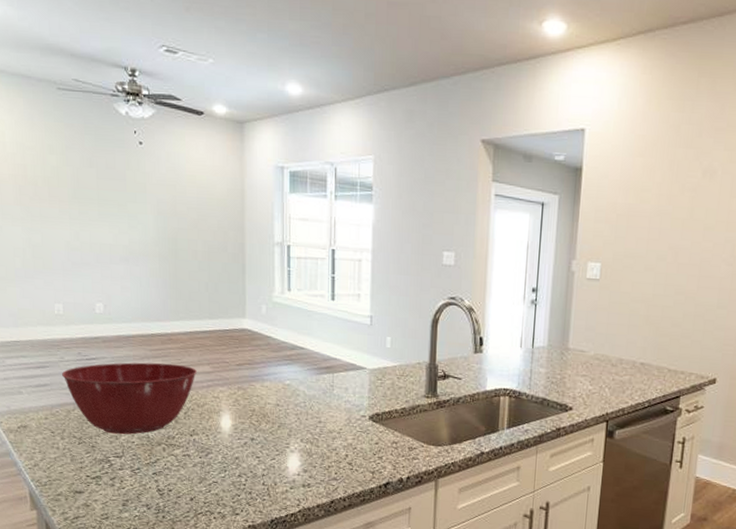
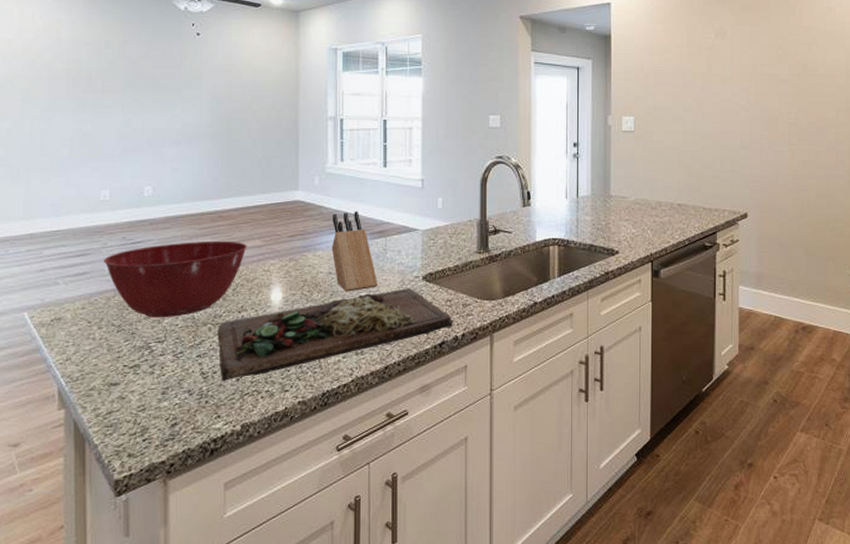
cutting board: none [171,426,398,499] -> present [218,288,453,381]
knife block: none [279,344,325,425] -> present [331,211,378,292]

